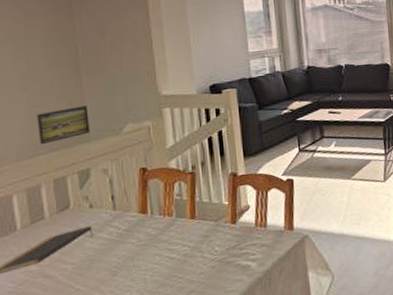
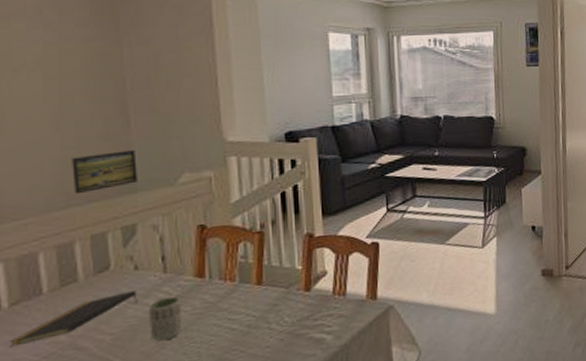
cup: none [102,230,131,270] -> present [149,296,183,342]

